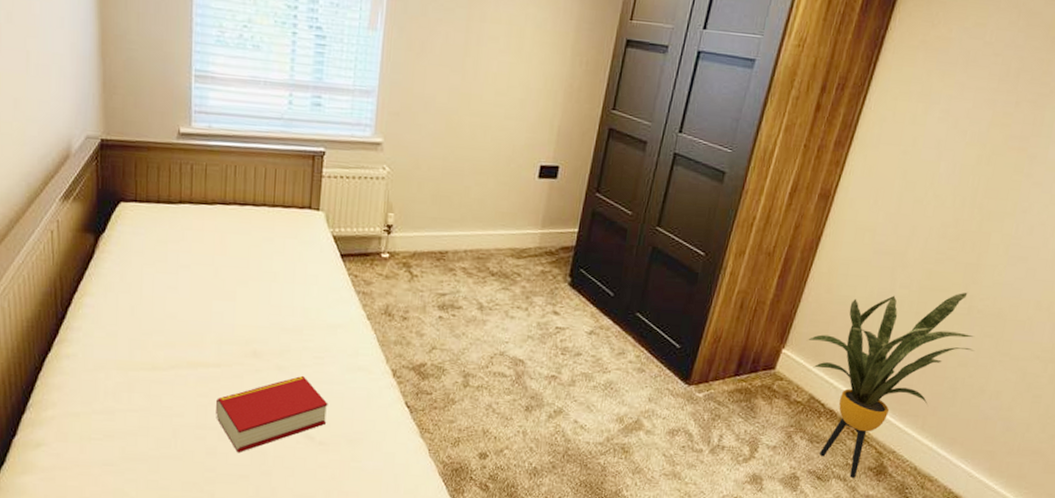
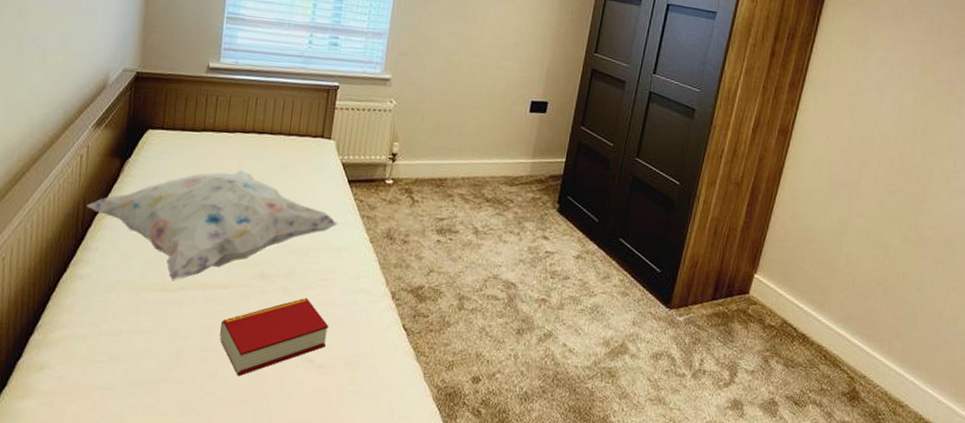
decorative pillow: none [64,245,333,360] -> present [87,170,339,281]
house plant: present [808,292,974,479] -> none [777,221,929,404]

